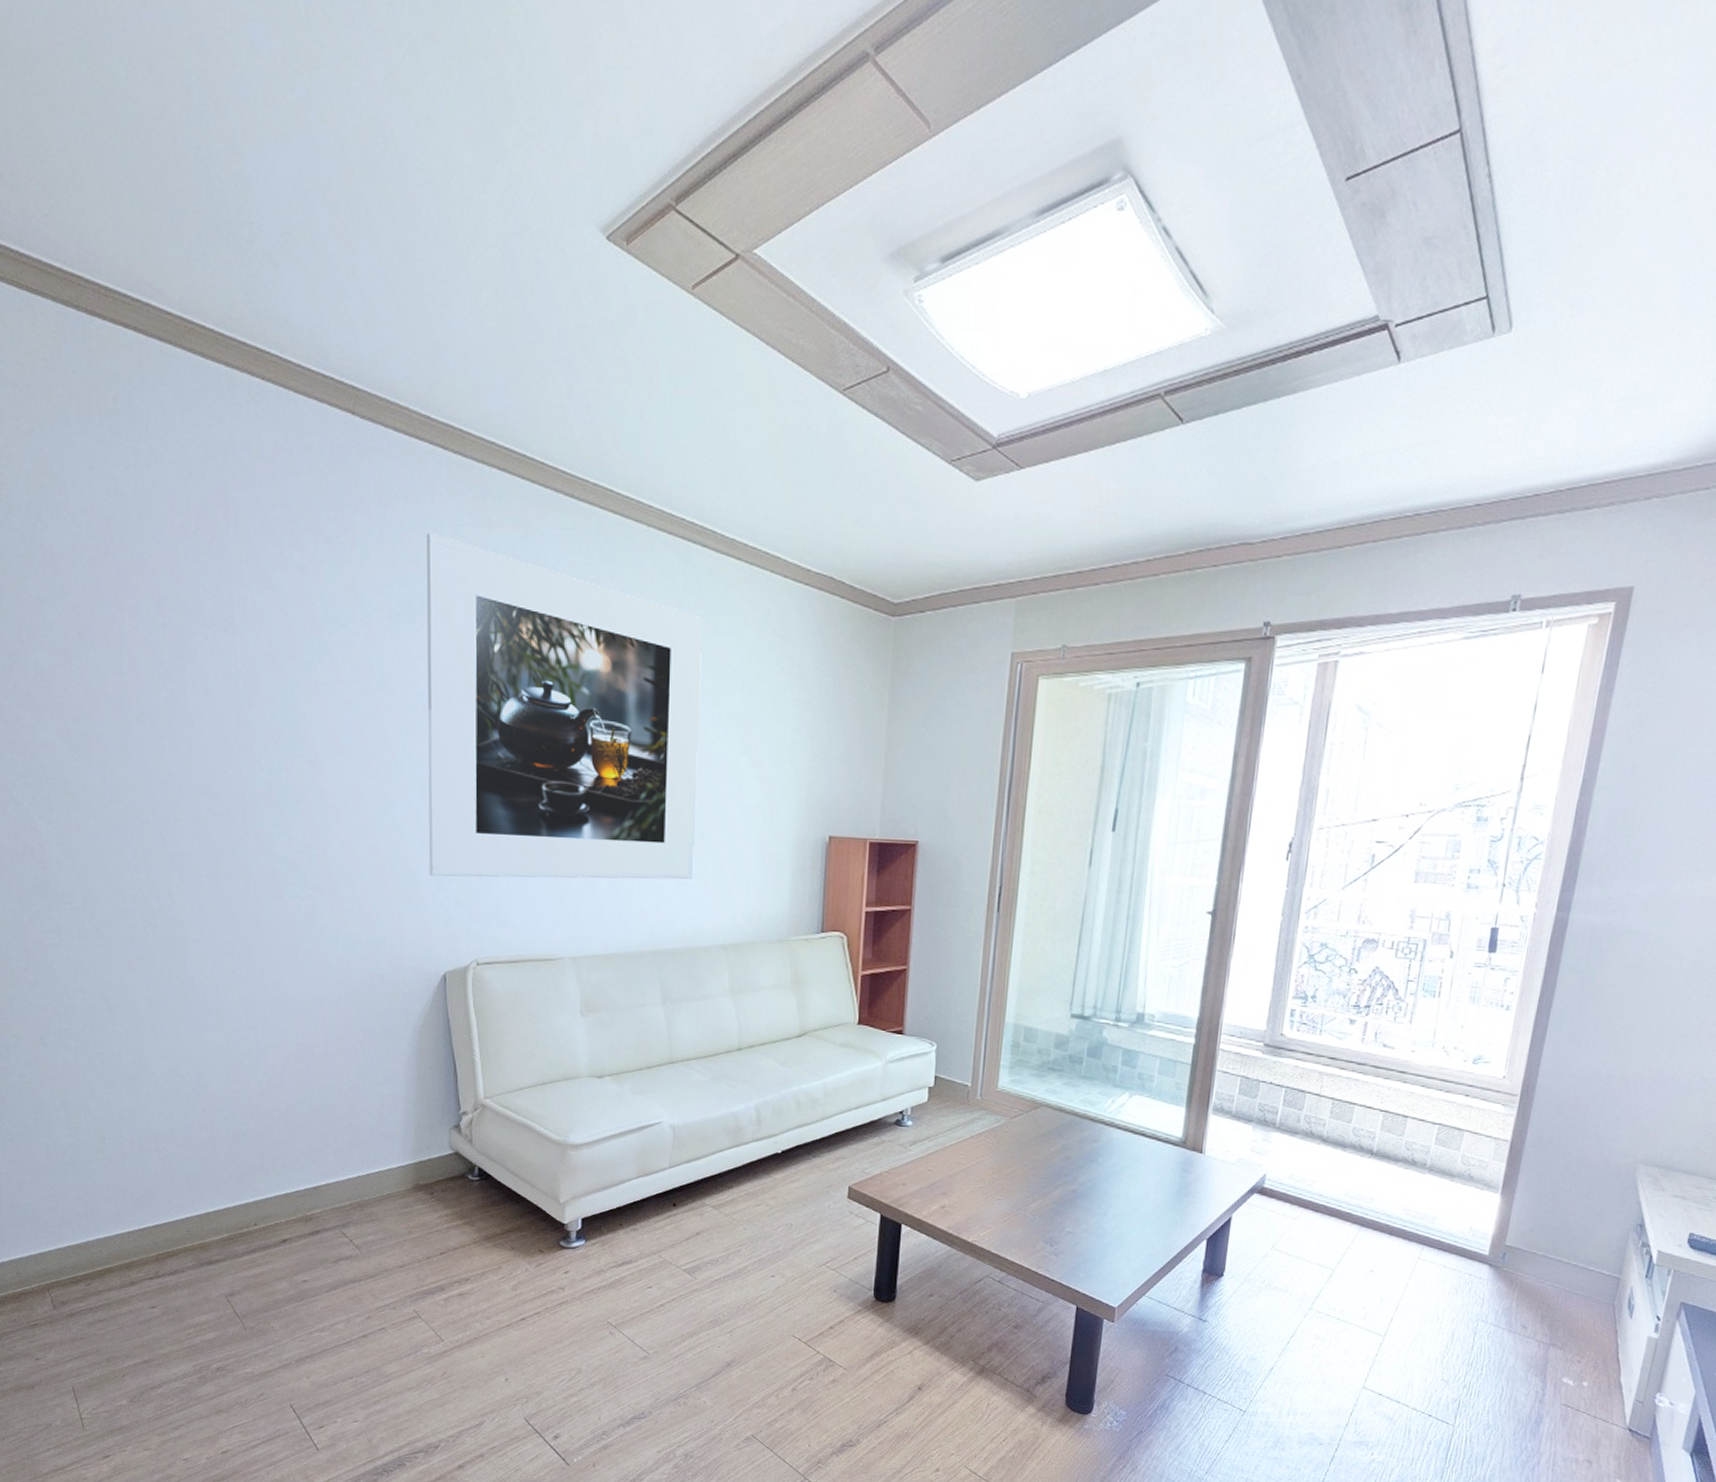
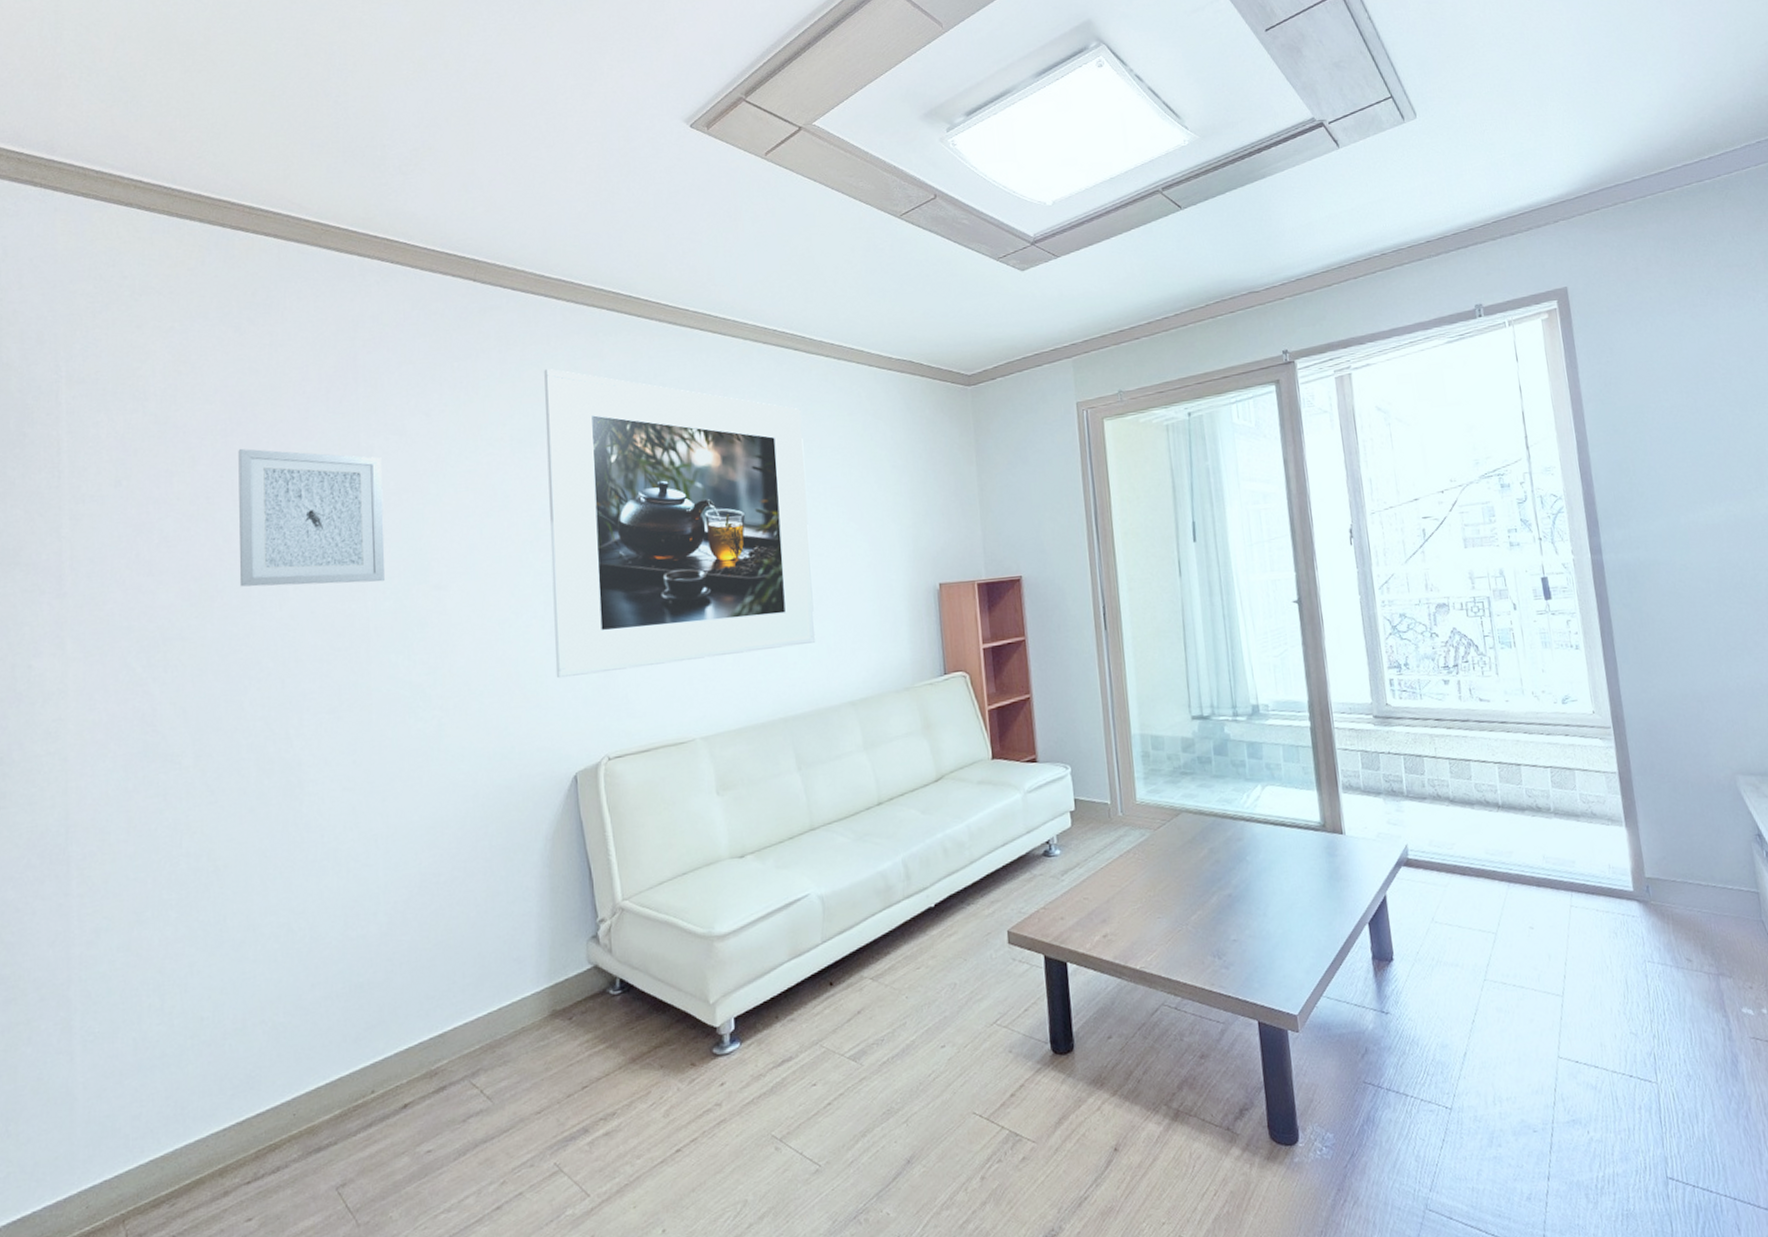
wall art: none [108,583,260,750] -> present [238,449,385,587]

